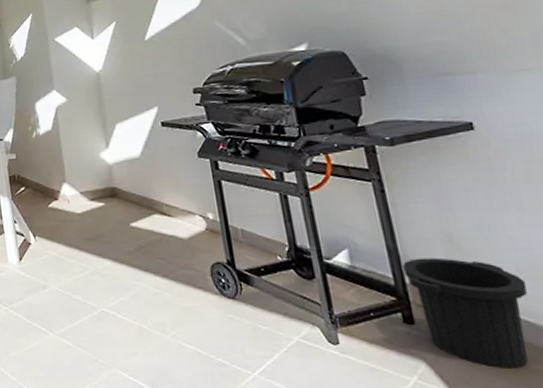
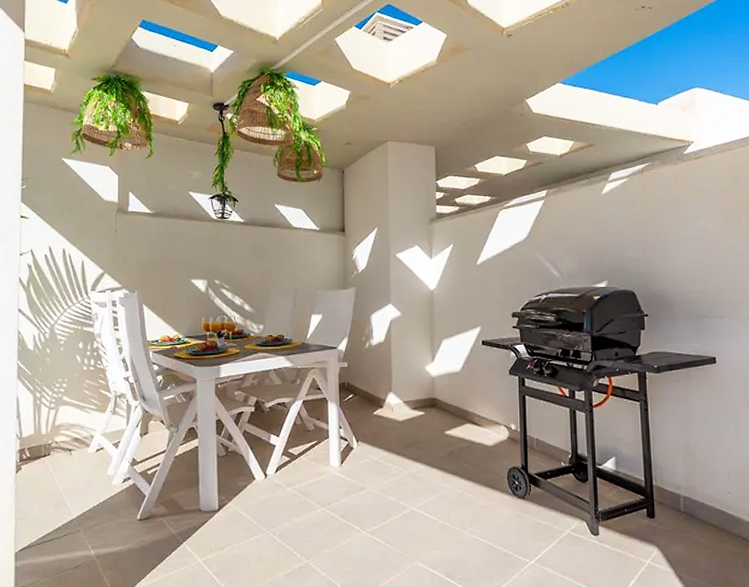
trash can: present [402,257,528,369] -> none [652,465,734,551]

